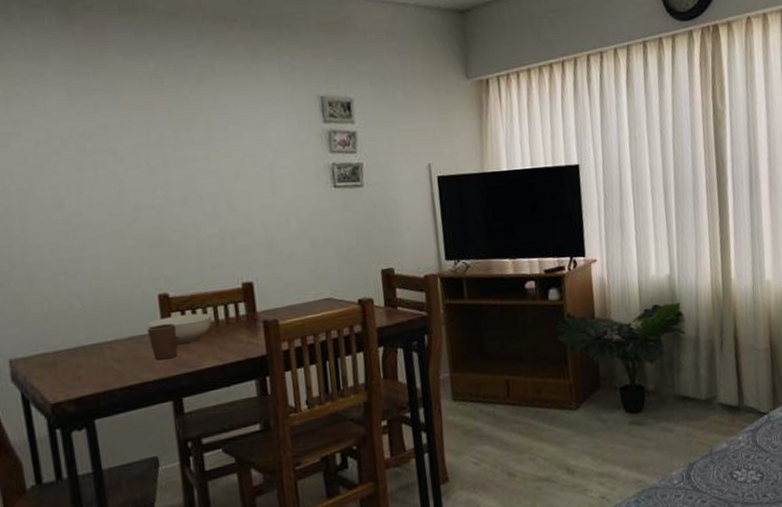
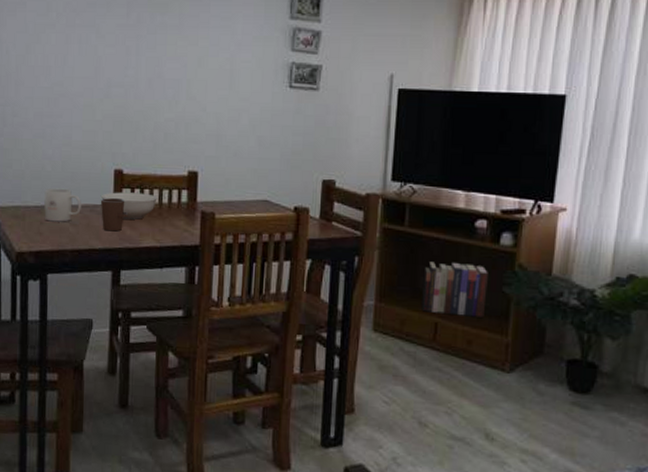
mug: none [77,323,125,363] -> present [44,188,81,222]
books: none [488,322,547,373] -> present [420,262,488,318]

